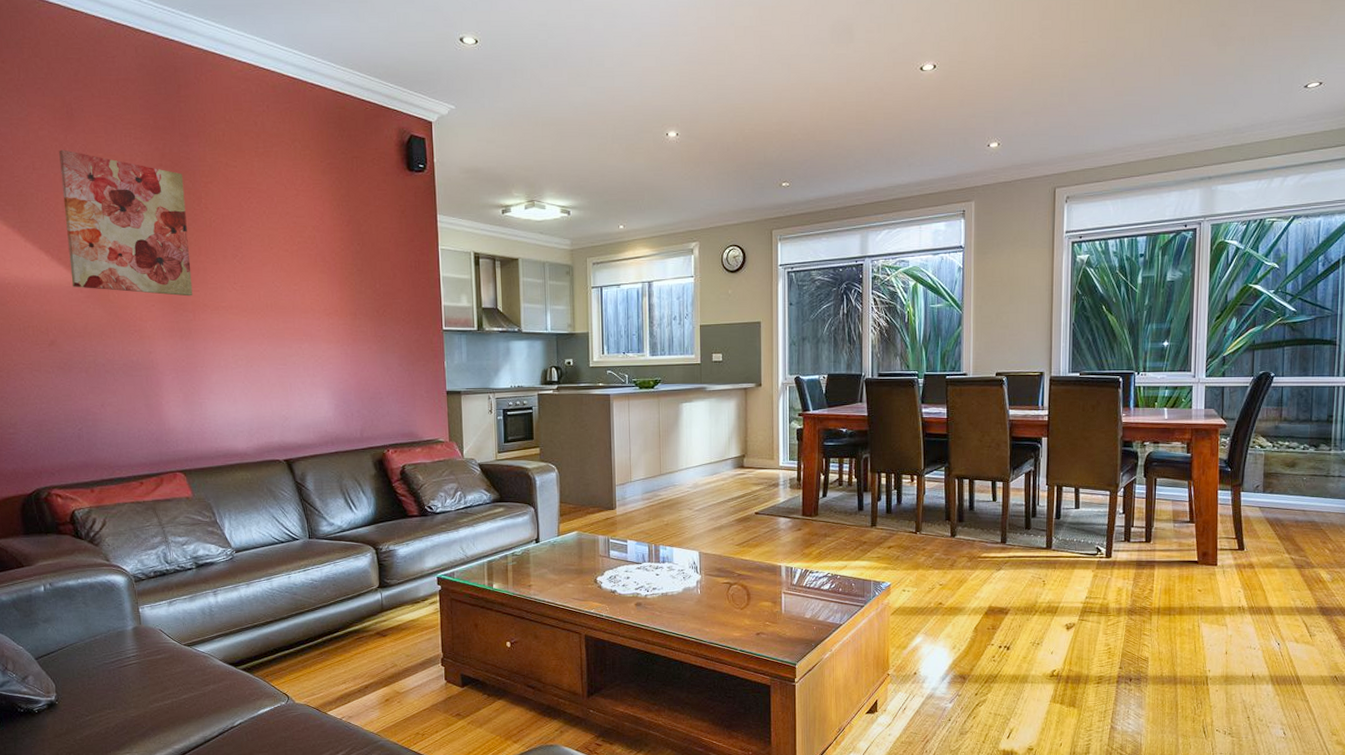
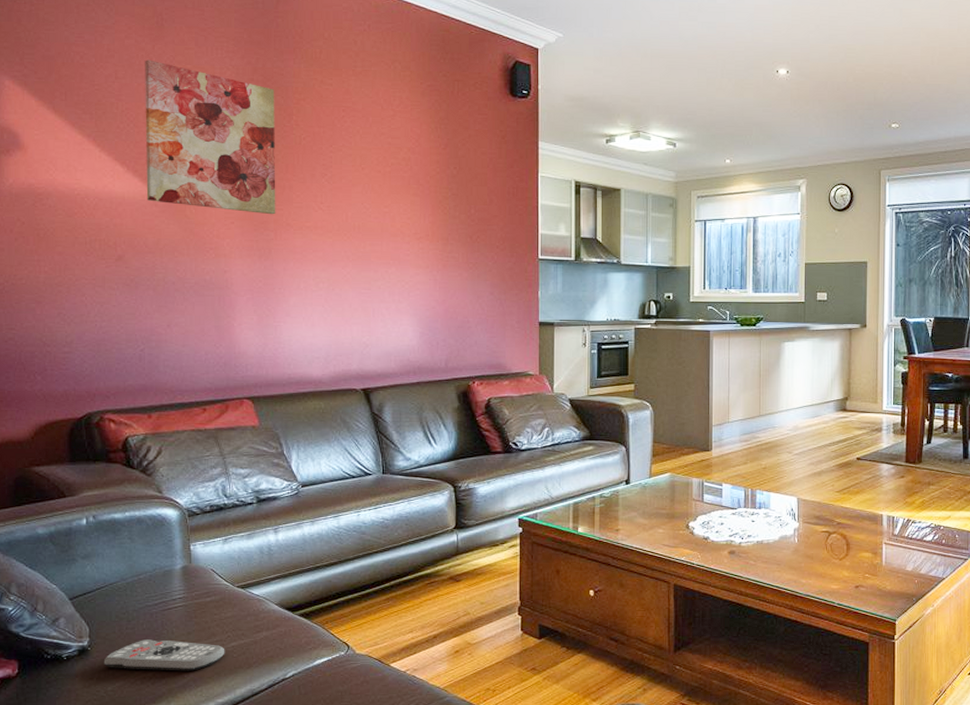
remote control: none [70,694,178,722] -> present [103,639,225,671]

